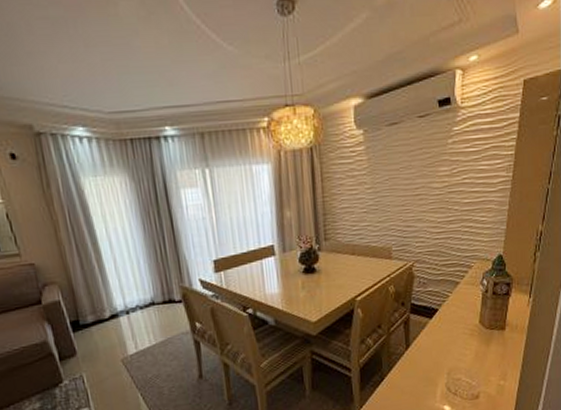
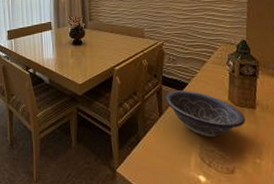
decorative bowl: none [411,317,494,365] -> present [164,90,246,137]

